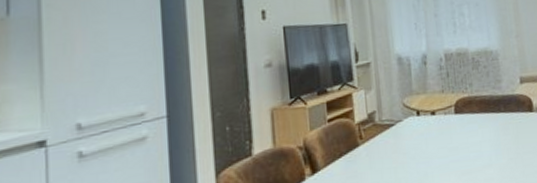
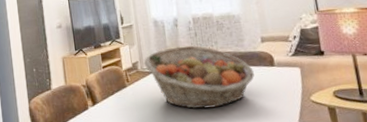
fruit basket: none [382,88,512,170] -> present [143,45,254,109]

